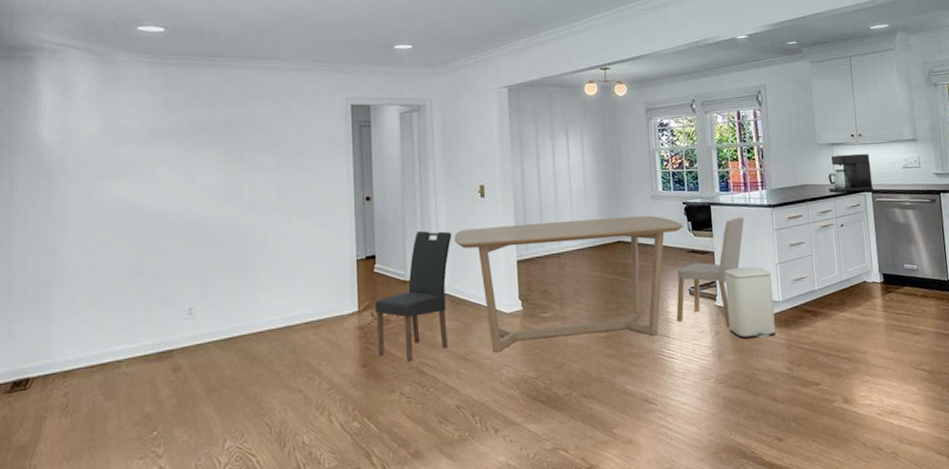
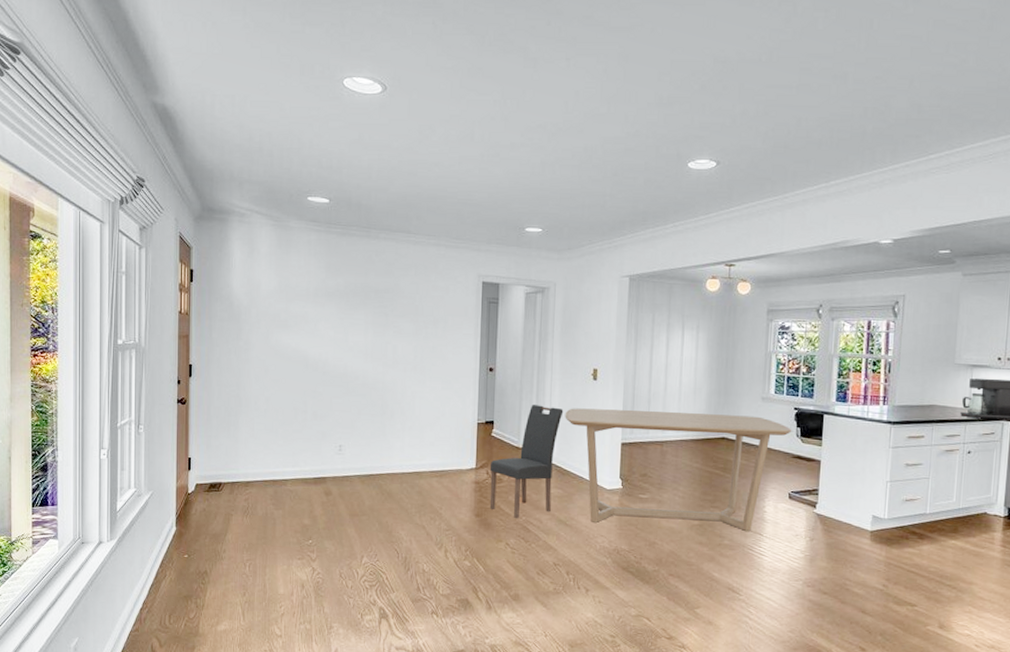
dining chair: present [676,217,745,327] -> none [772,429,859,535]
pedal bin: present [724,266,776,339] -> none [825,479,879,552]

